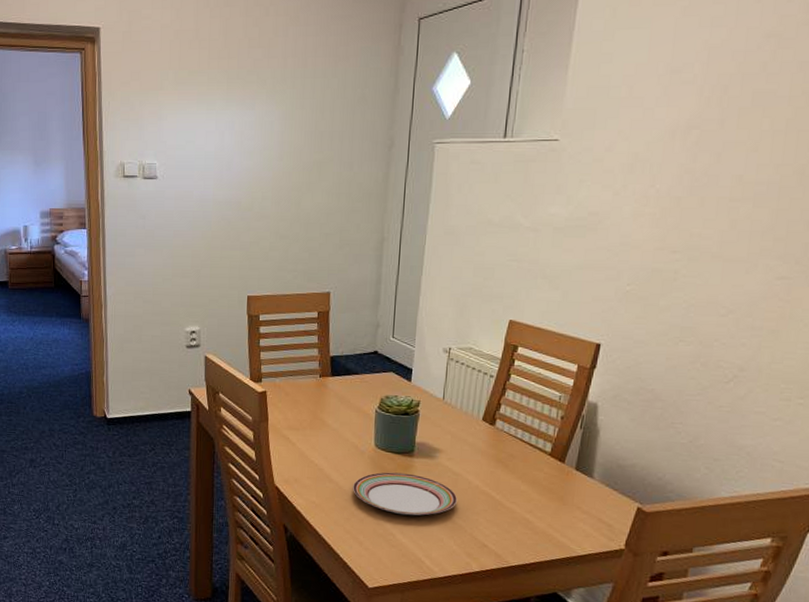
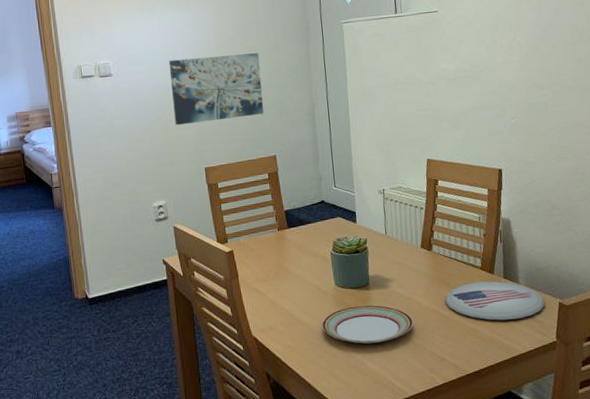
wall art: none [220,167,328,245] -> present [168,53,264,126]
plate: none [499,468,620,518] -> present [445,281,545,321]

